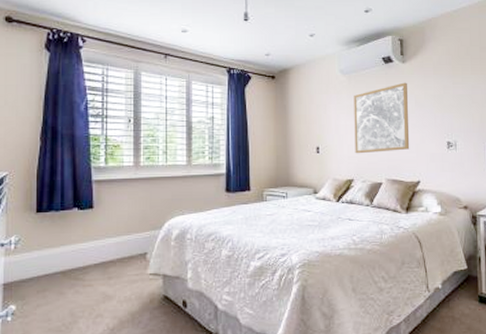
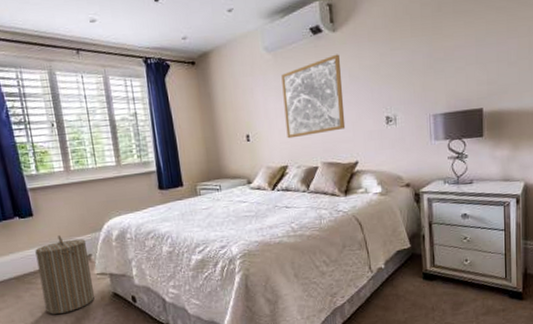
laundry hamper: none [88,230,144,315] -> present [35,235,95,314]

